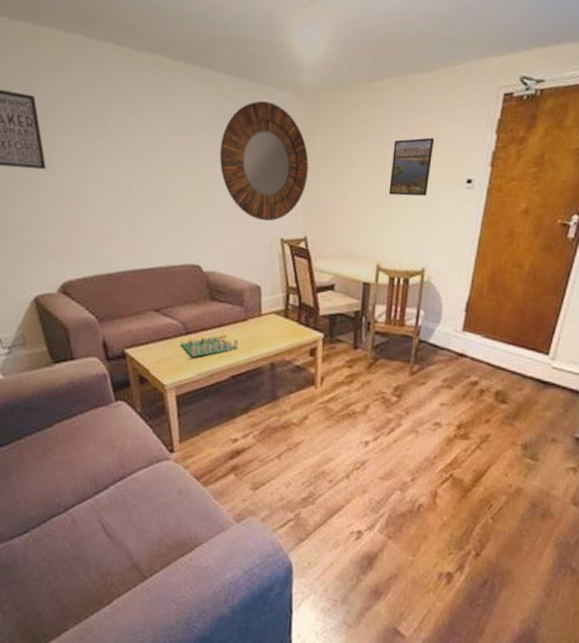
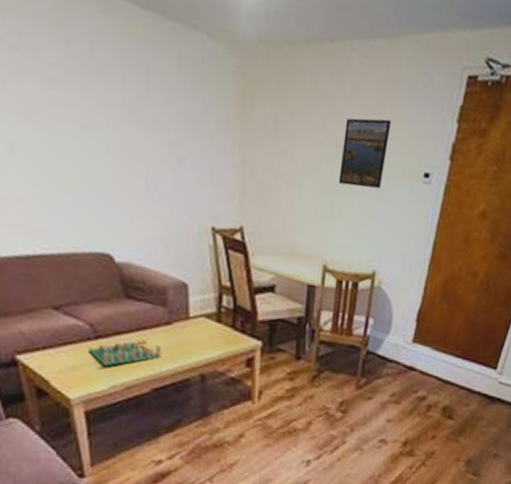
home mirror: present [219,101,309,222] -> none [133,48,246,205]

